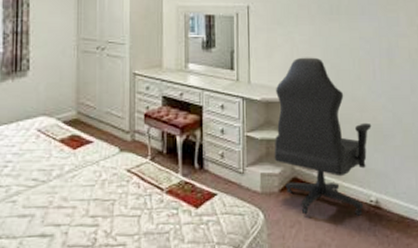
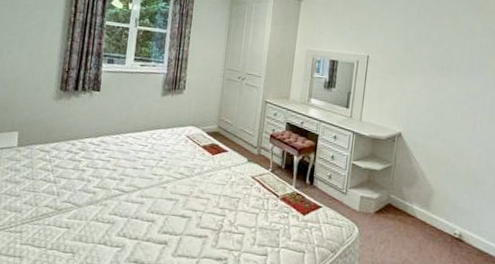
office chair: present [274,57,372,216] -> none [373,104,466,244]

